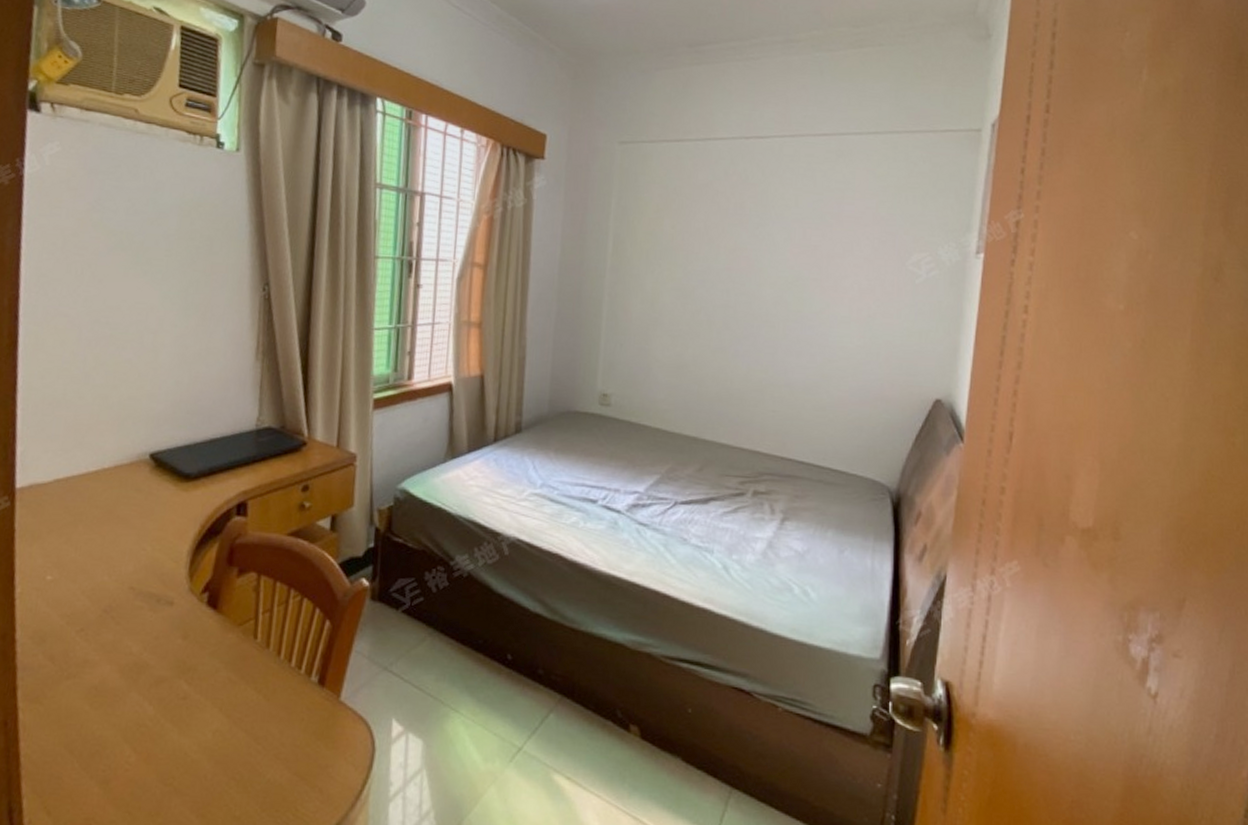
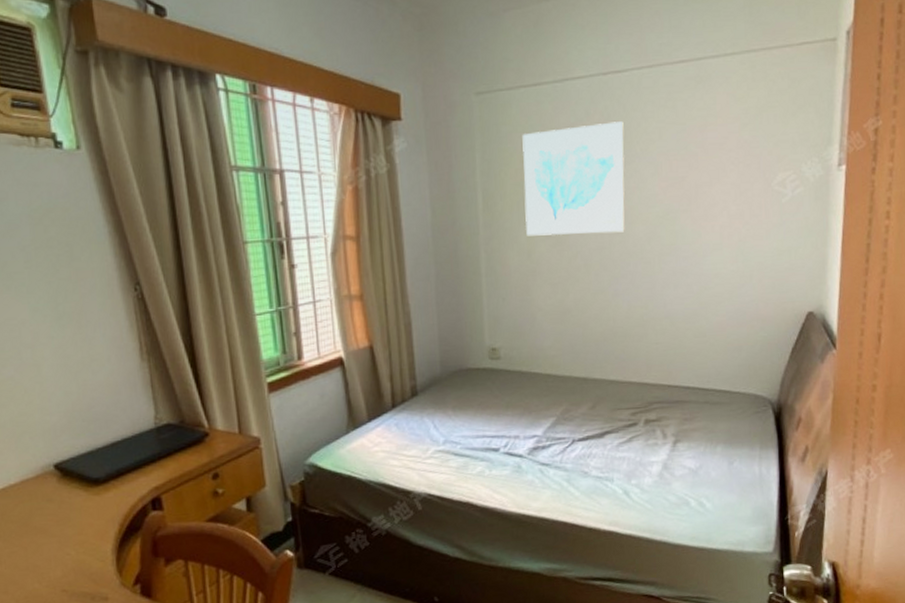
wall art: none [652,184,761,293] -> present [522,121,625,236]

